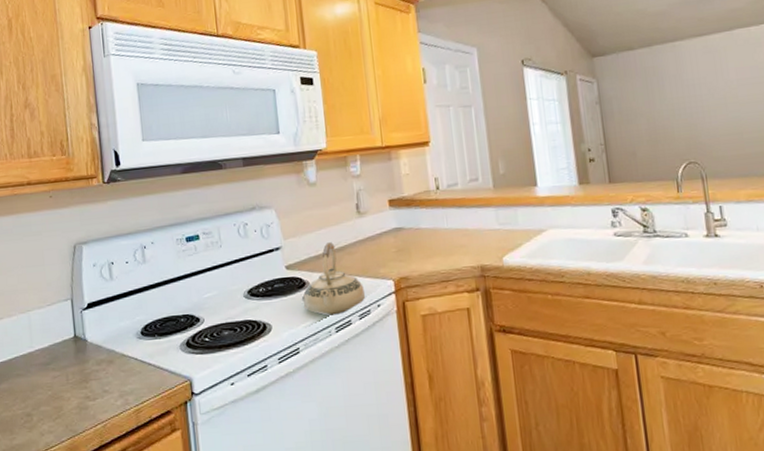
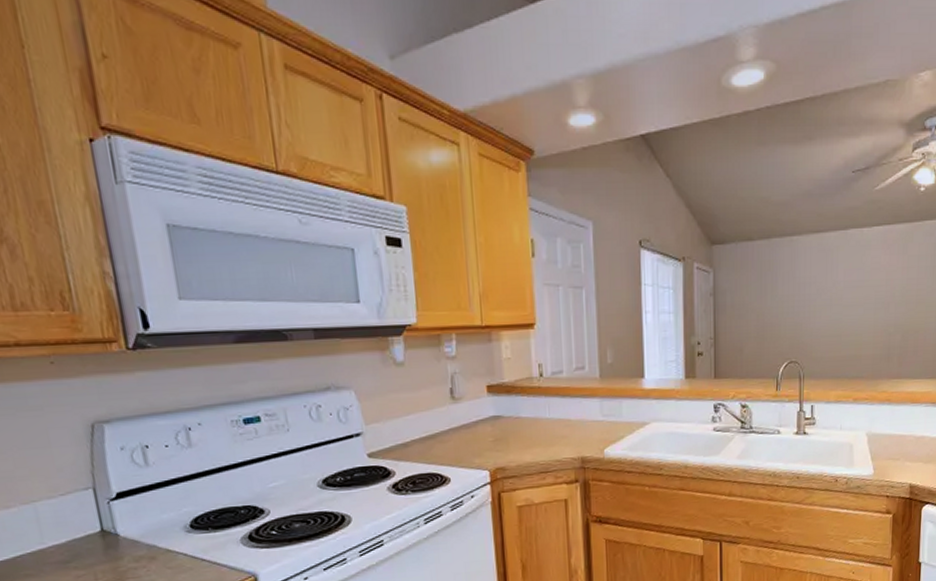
teakettle: present [303,242,366,316] -> none [388,429,459,507]

